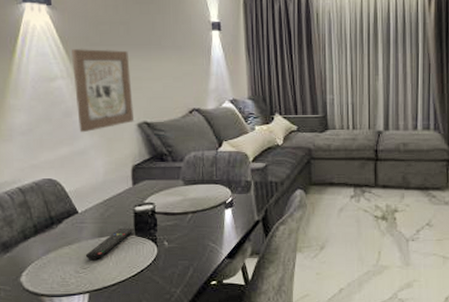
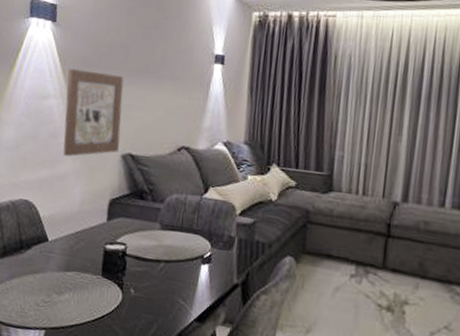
remote control: present [85,227,134,260] -> none [48,264,101,295]

